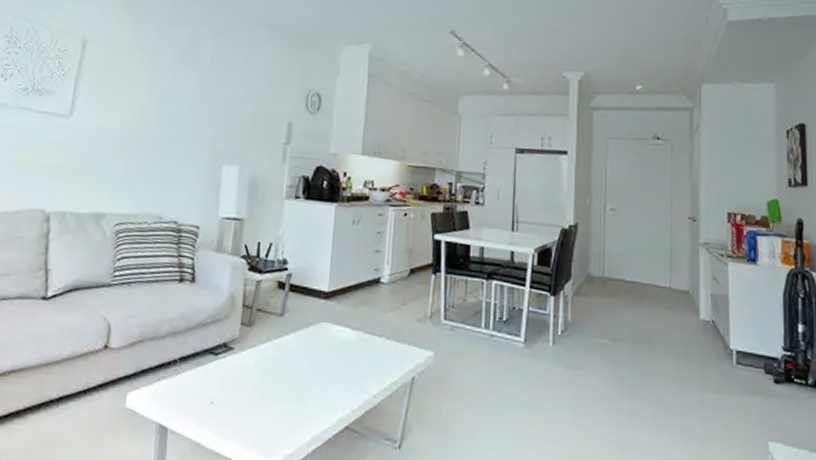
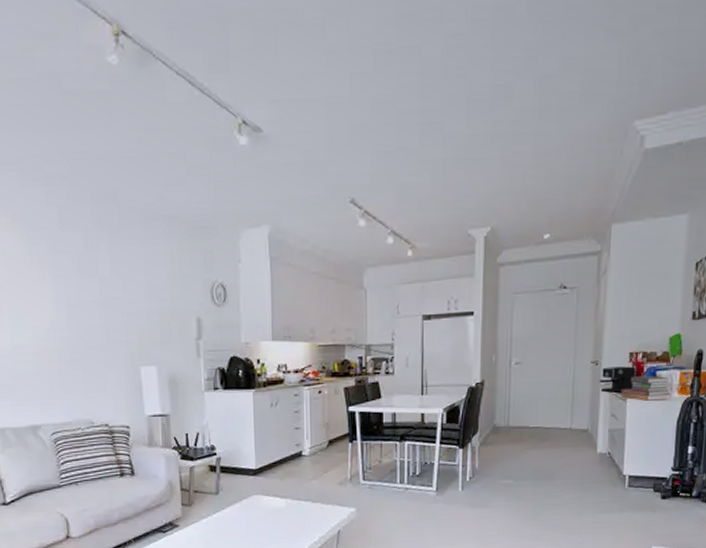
coffee maker: none [698,225,735,254] -> present [599,366,636,393]
books: none [721,238,774,269] -> present [621,375,671,401]

